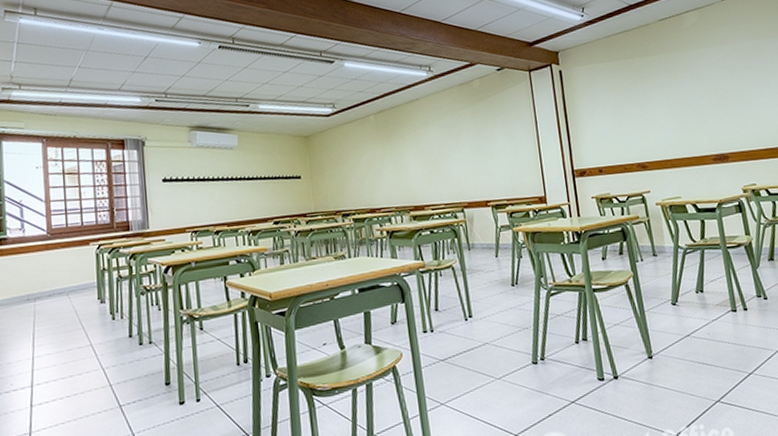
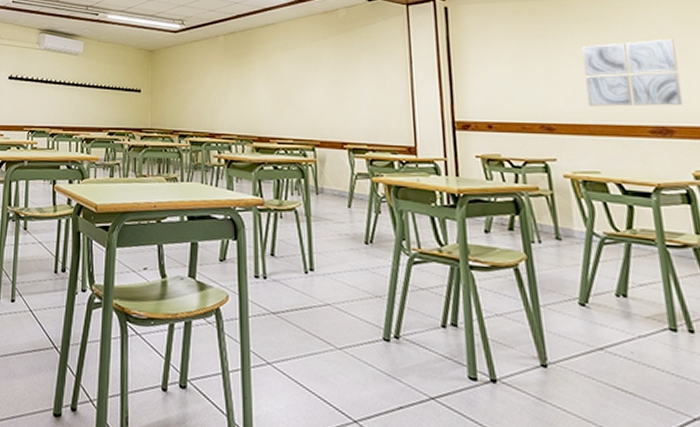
wall art: none [663,82,734,144] -> present [582,38,683,107]

